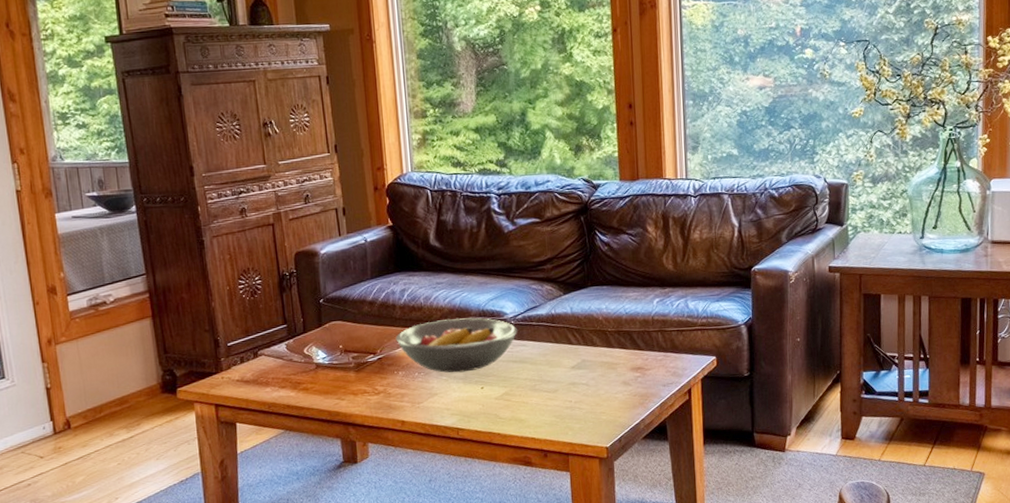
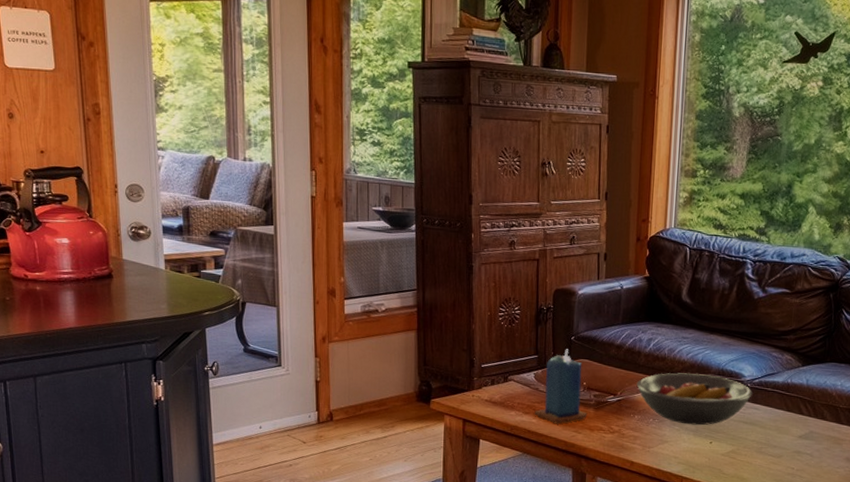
candle: none [291,313,349,393] -> present [534,349,588,423]

